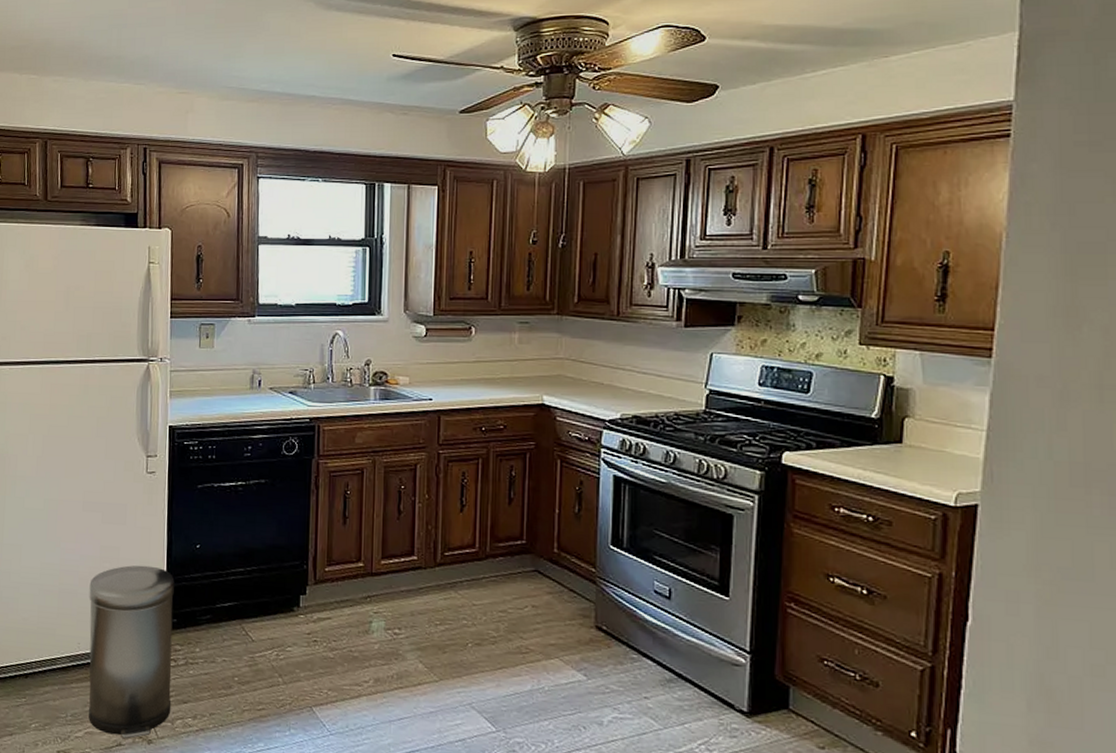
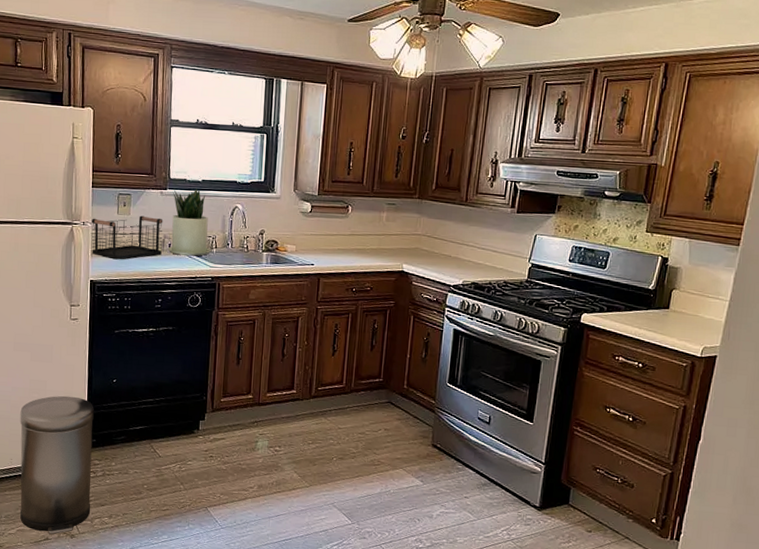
dish rack: none [169,348,252,401] -> present [91,215,163,260]
planter: none [257,314,308,394] -> present [167,188,211,256]

